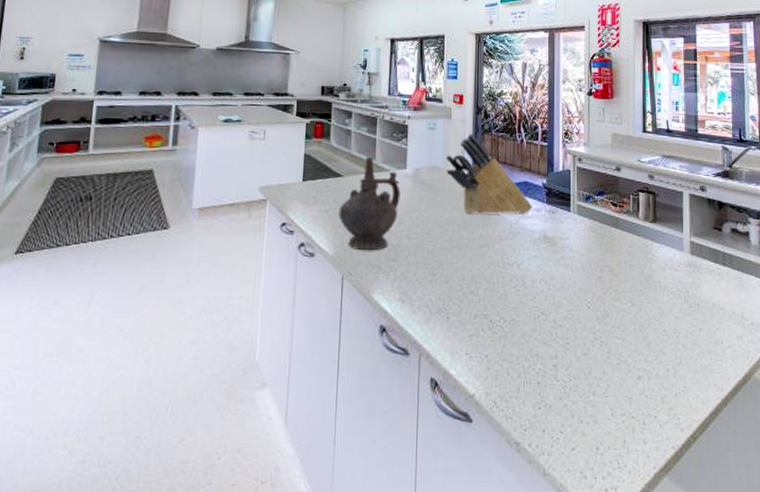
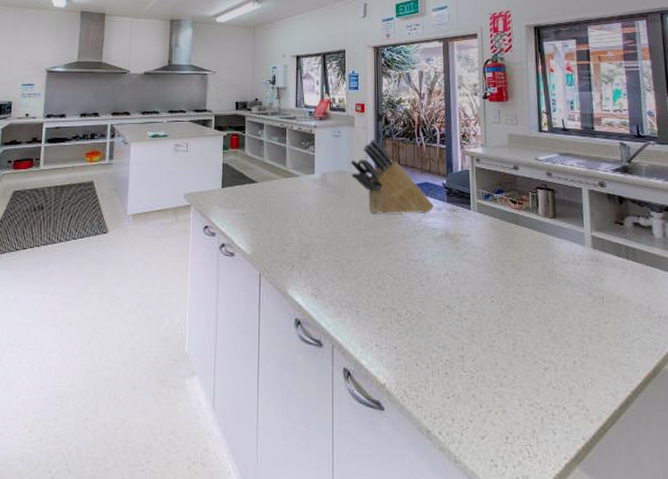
ceremonial vessel: present [338,156,400,251] -> none [254,163,310,250]

